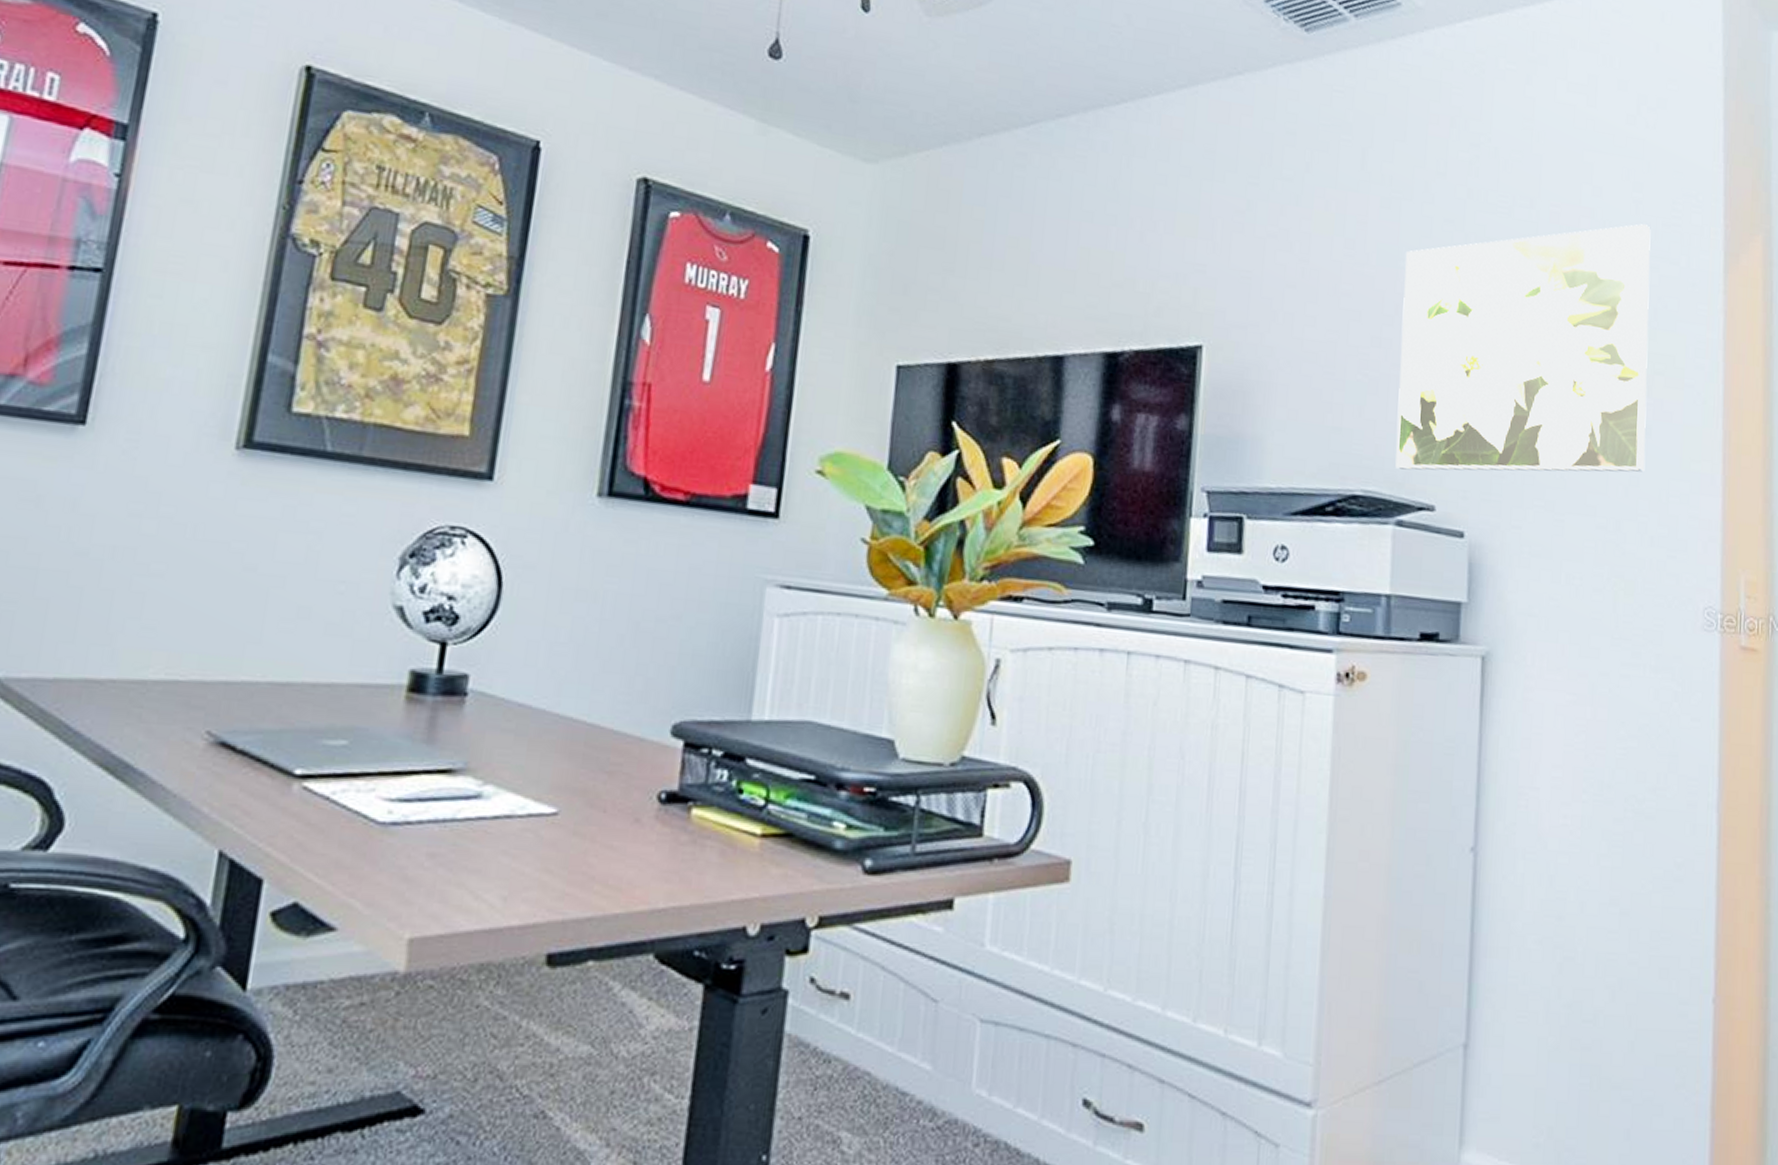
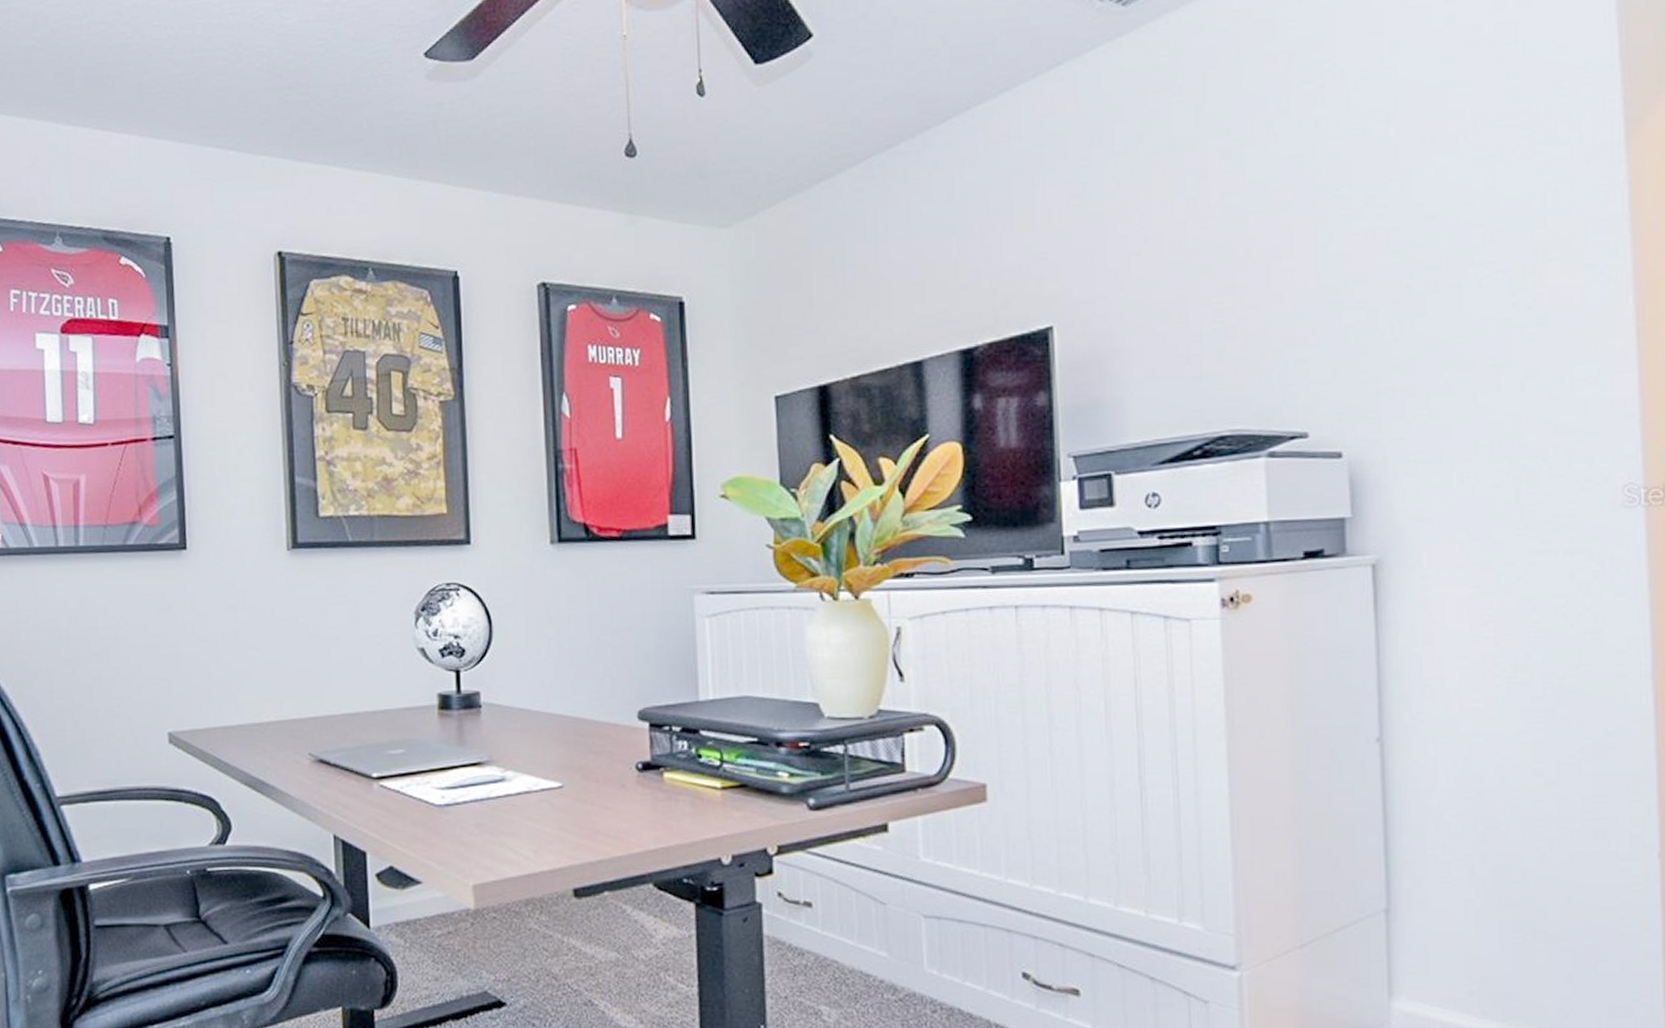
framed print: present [1395,224,1651,472] -> none [1252,111,1543,404]

